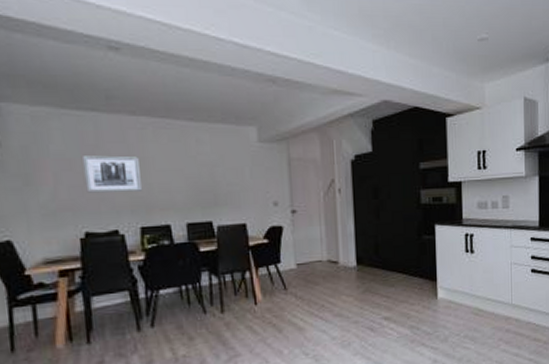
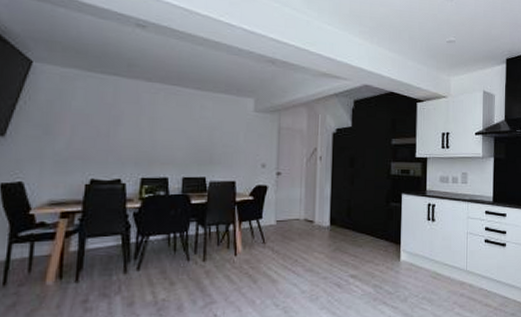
wall art: present [83,155,143,193] -> none [98,113,149,146]

